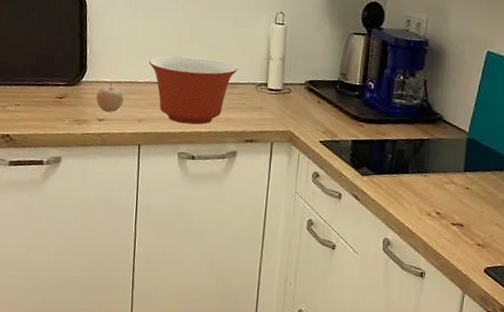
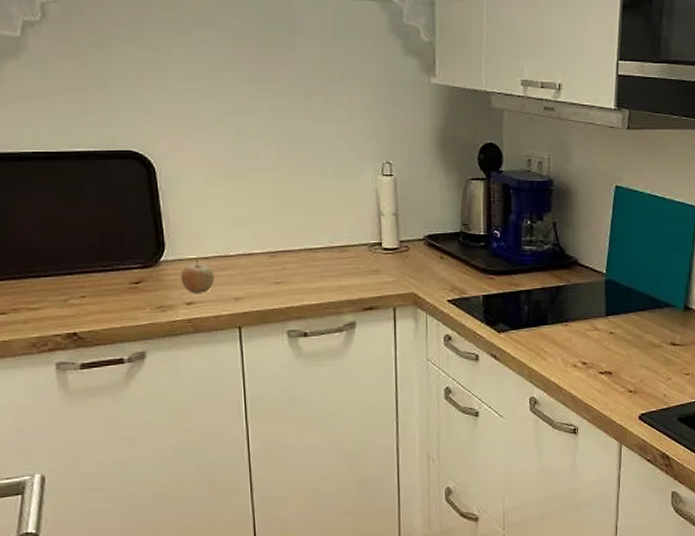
mixing bowl: present [148,55,238,125] -> none [239,220,346,298]

